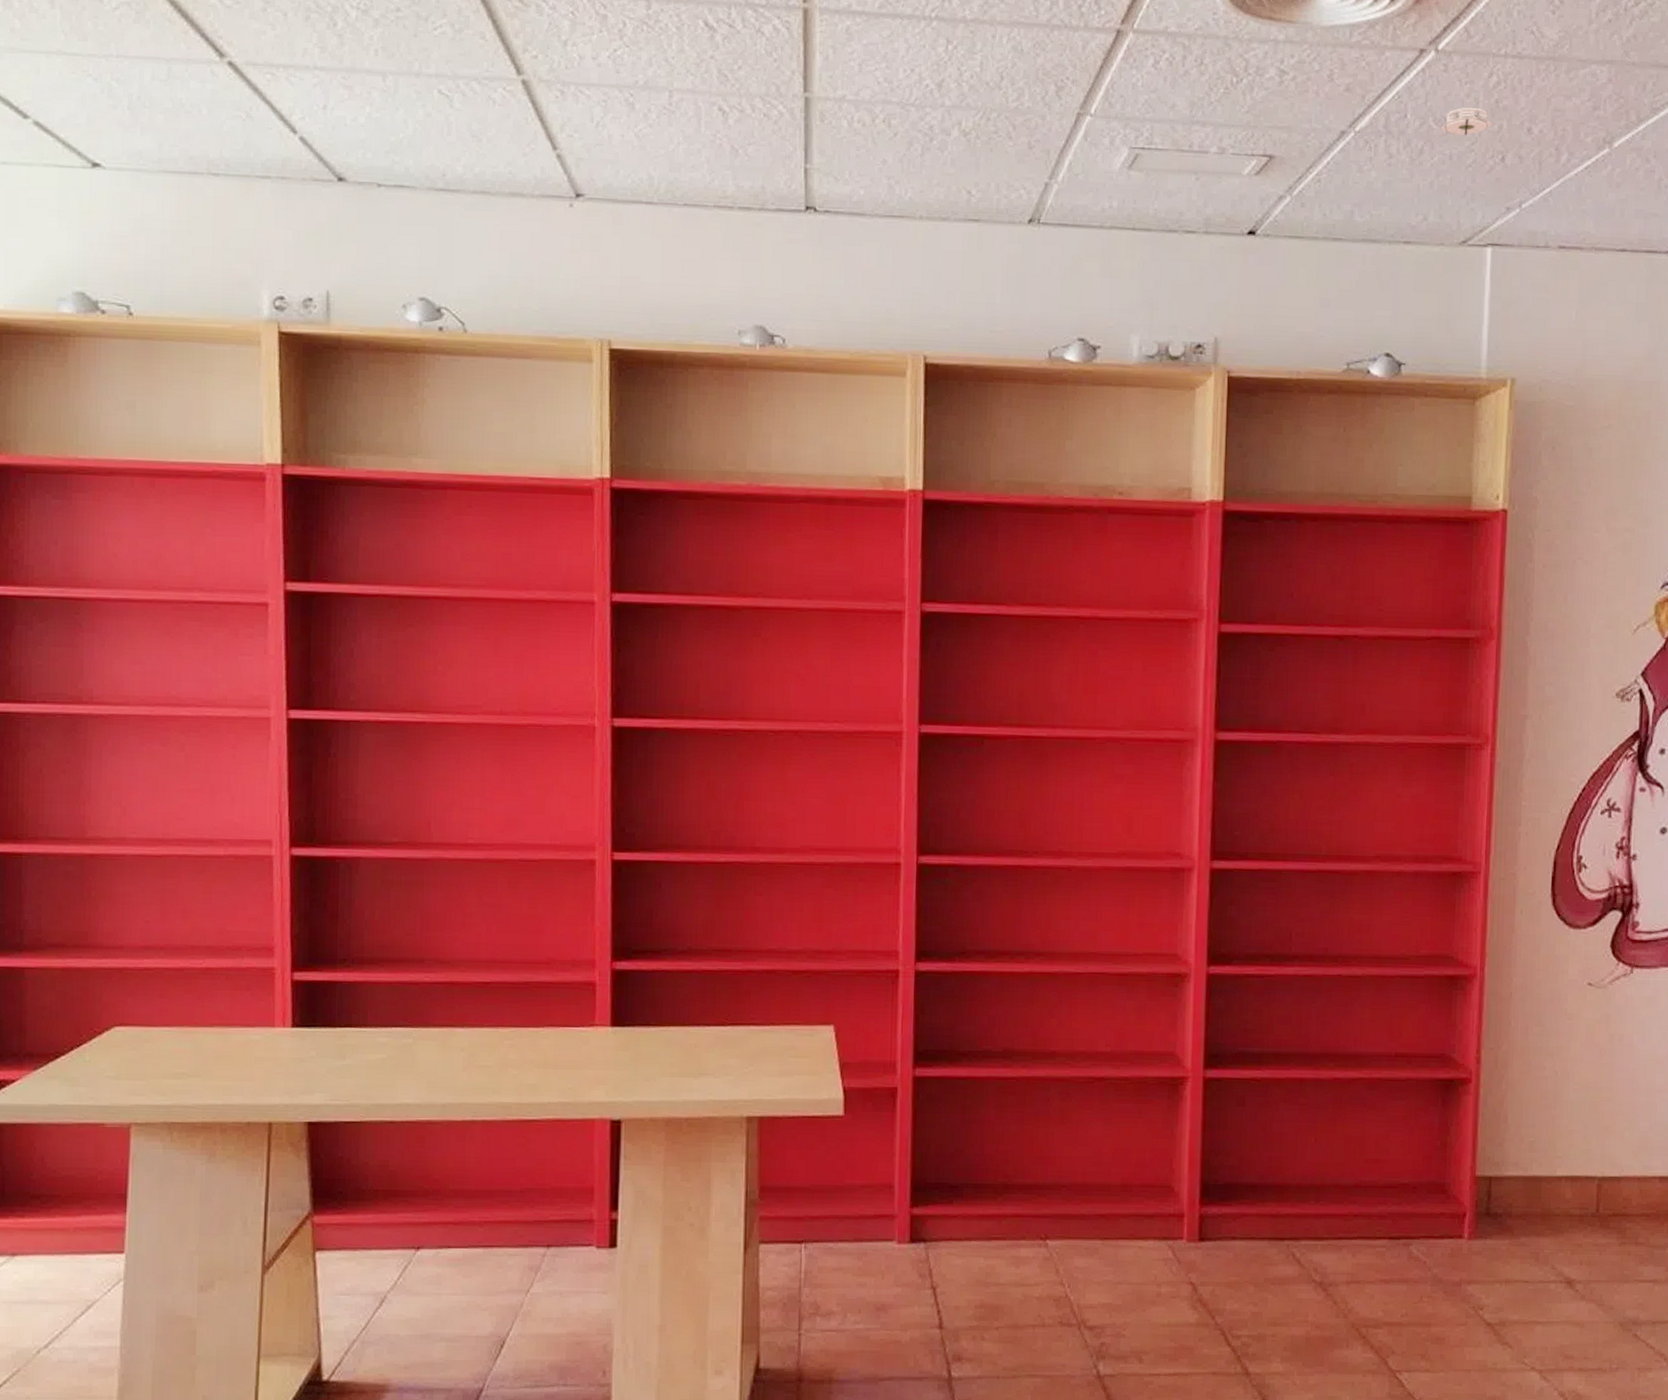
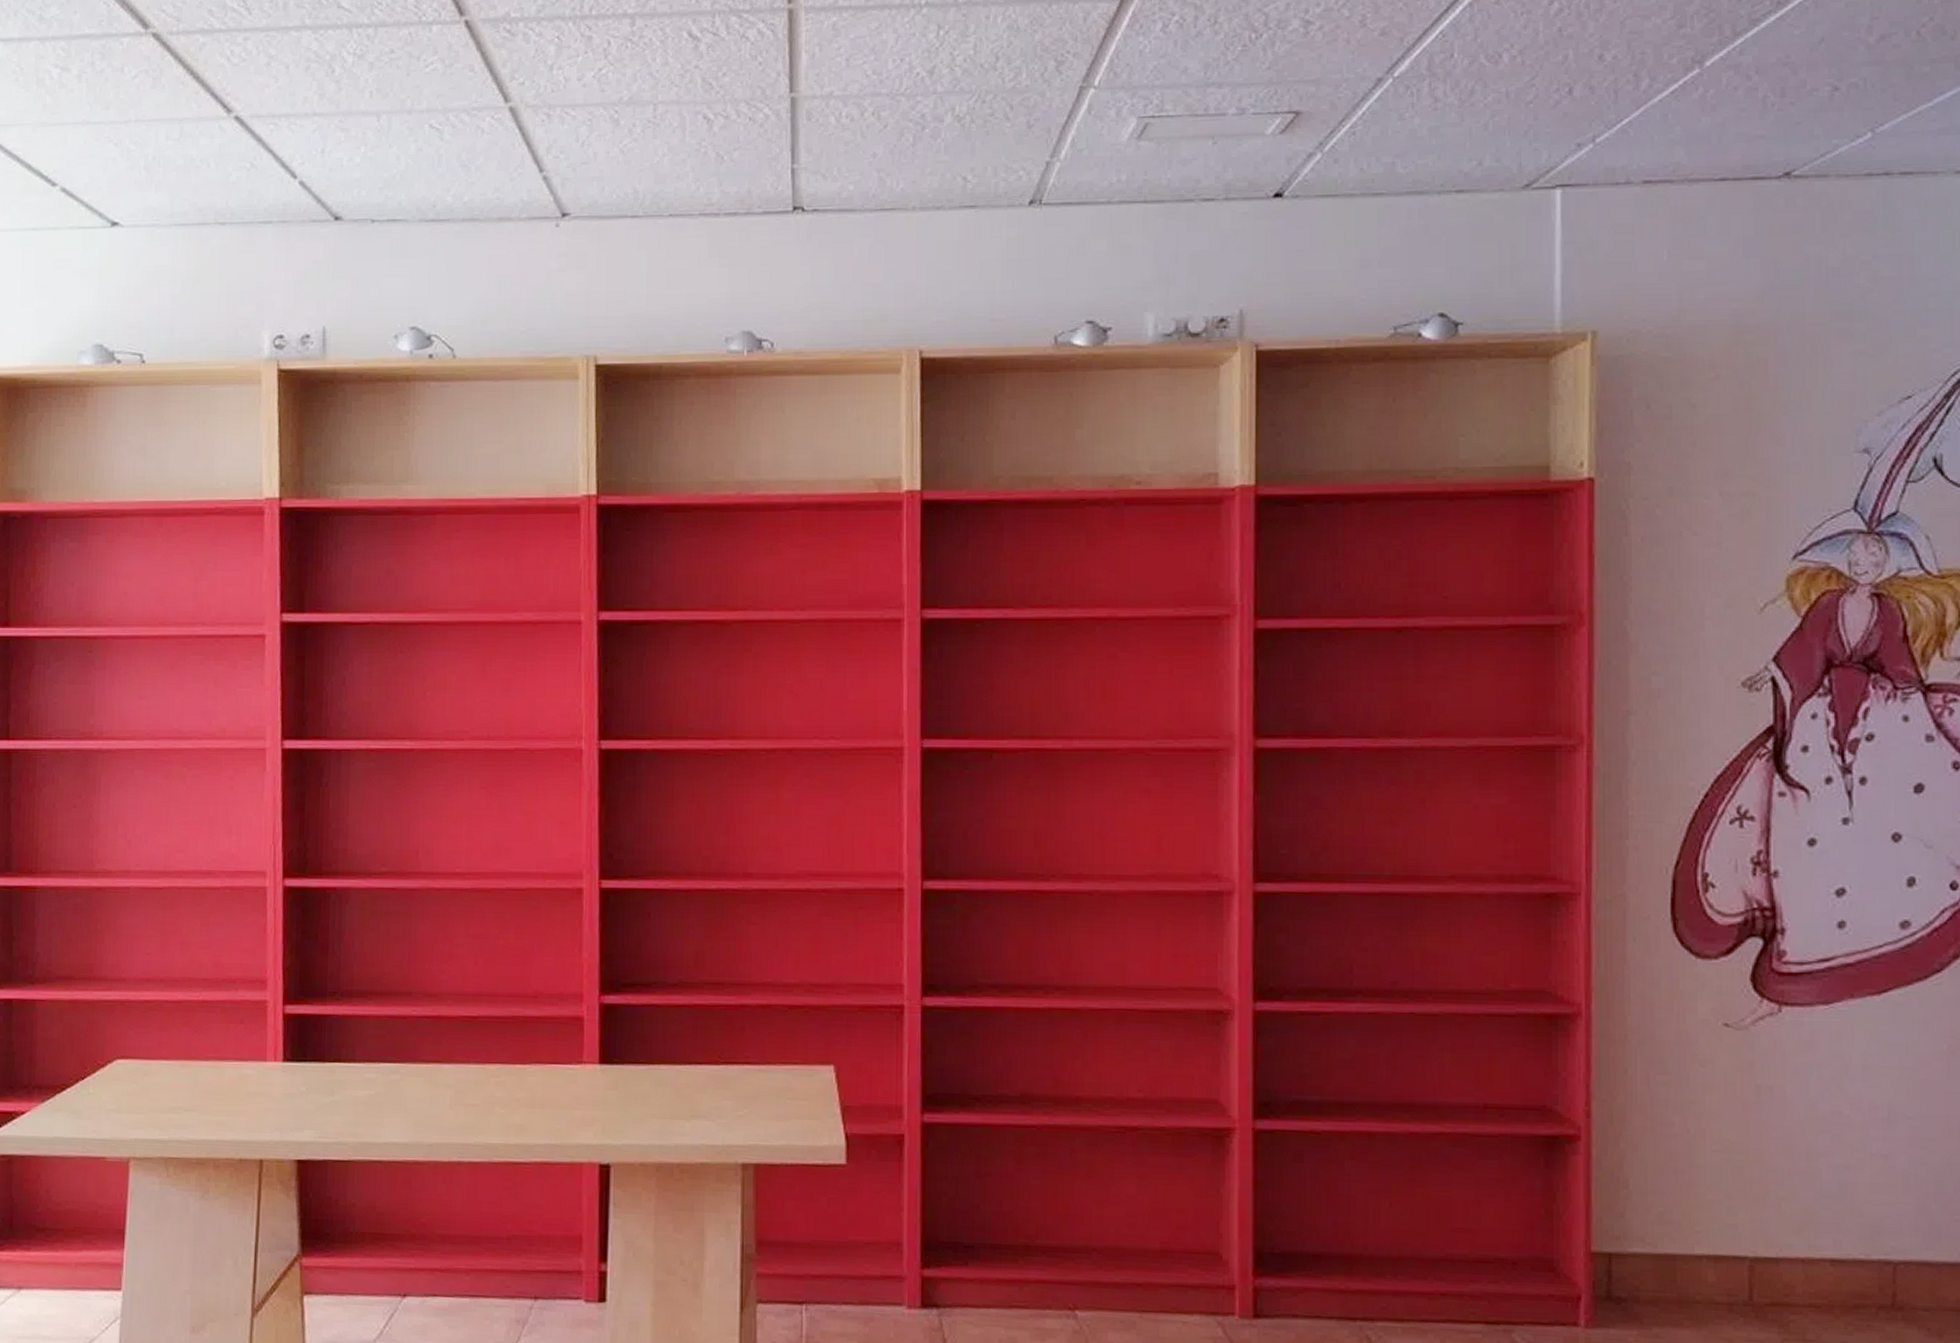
smoke detector: present [1439,108,1491,138] -> none [1492,39,1554,75]

